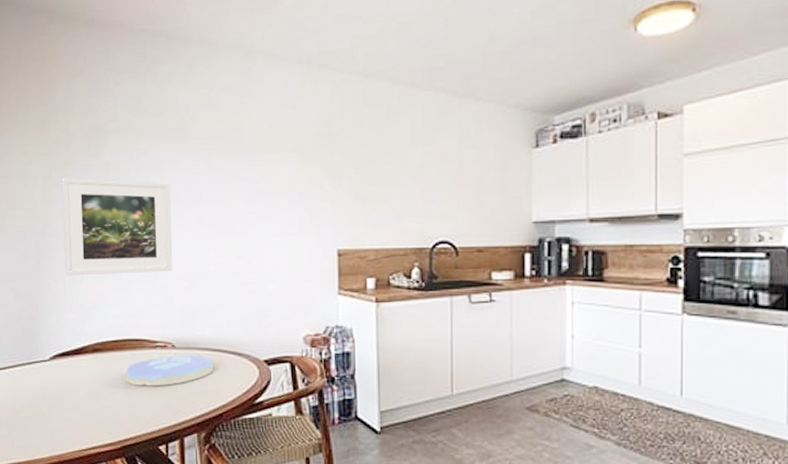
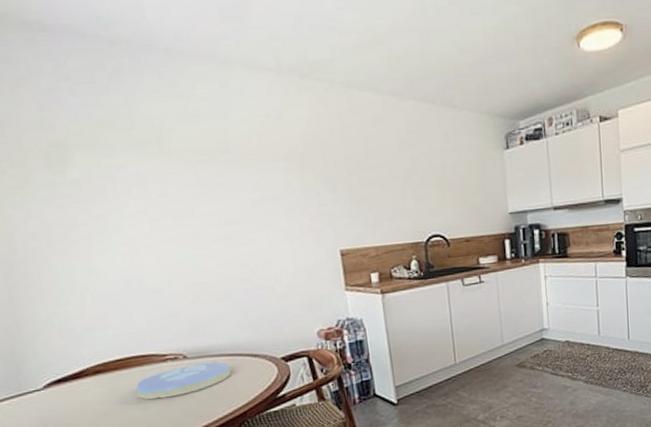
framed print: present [61,177,173,276] -> none [22,197,172,301]

